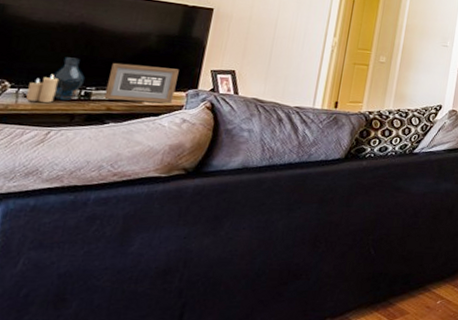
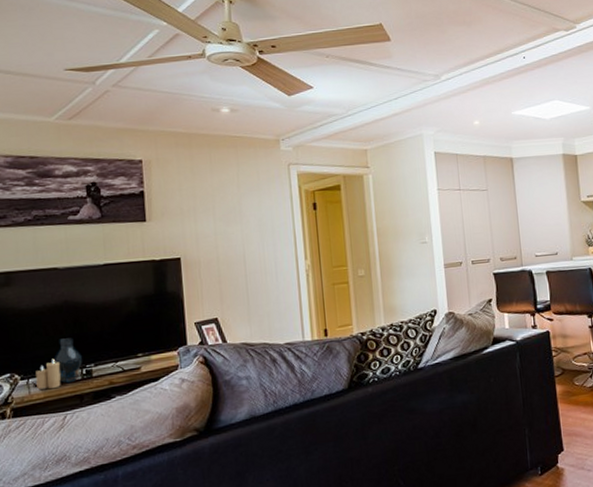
picture frame: present [103,63,179,104] -> none [102,328,168,374]

